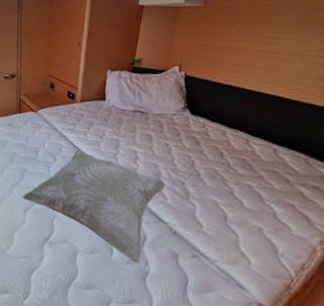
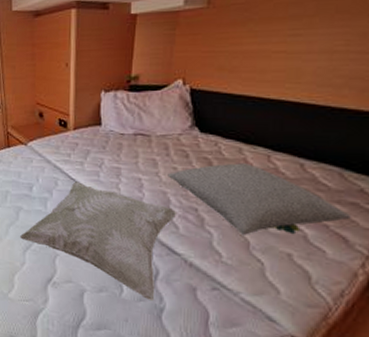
pillow: none [160,143,314,212] -> present [167,163,351,235]

